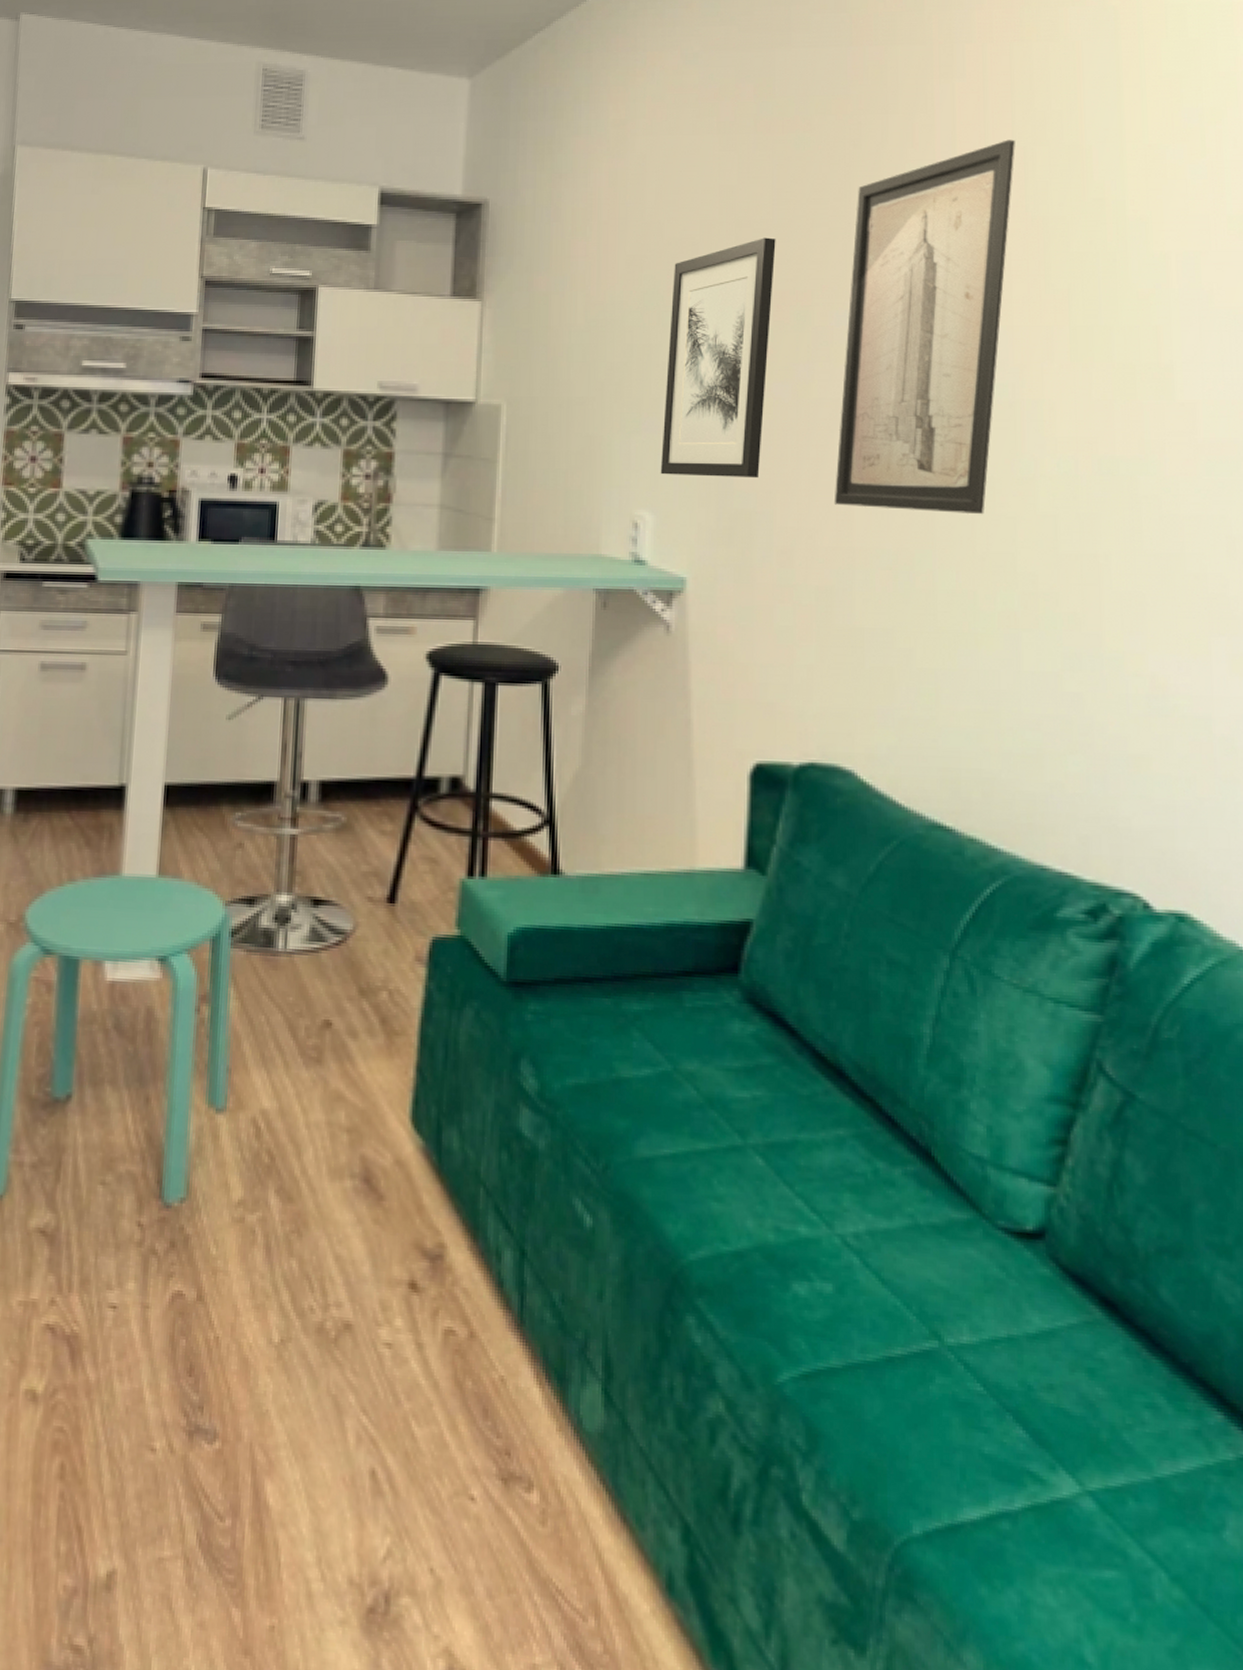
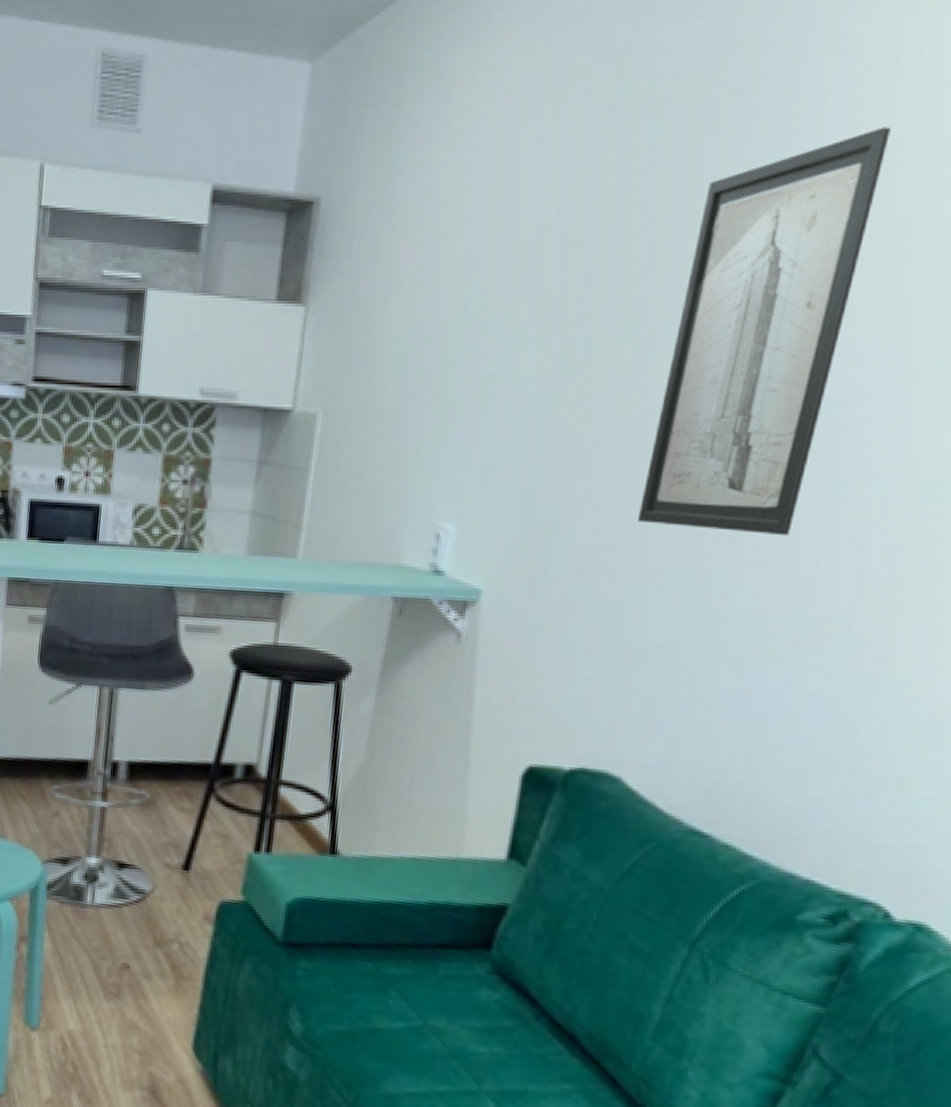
wall art: present [660,237,776,479] -> none [467,239,613,493]

